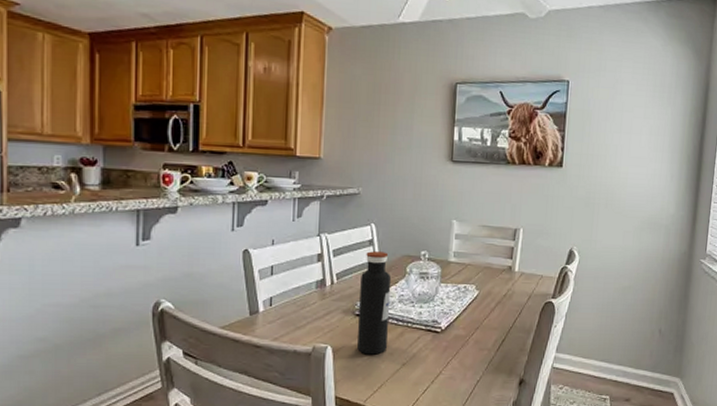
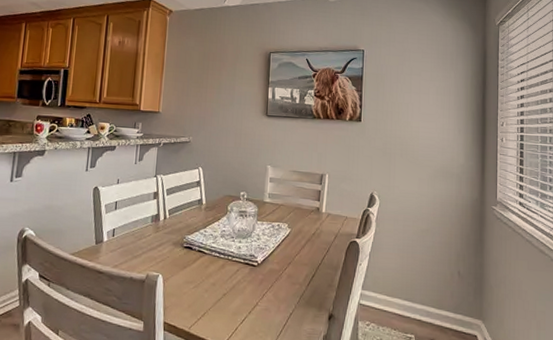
water bottle: present [357,251,392,355] -> none [184,191,215,285]

